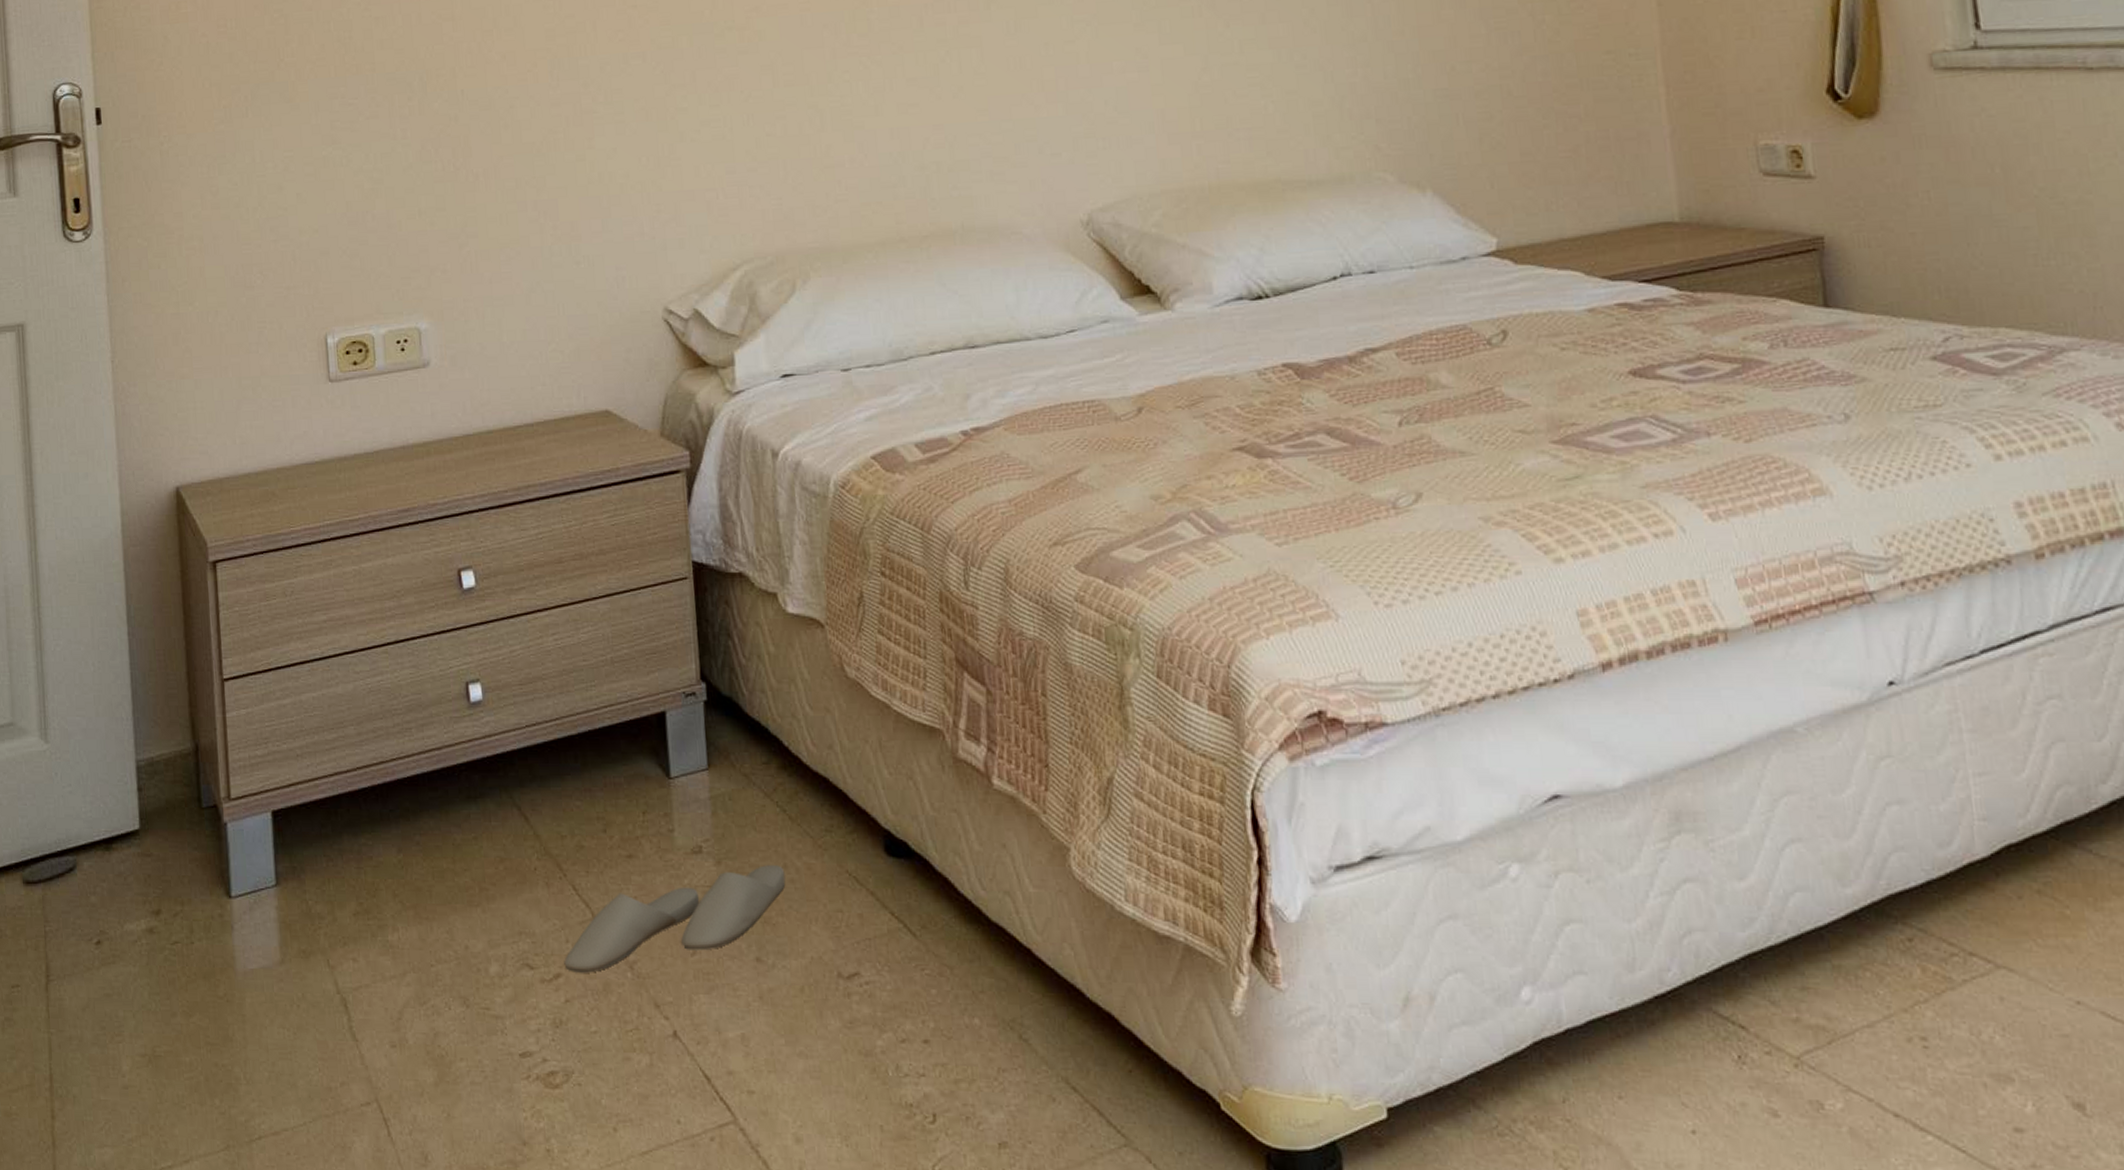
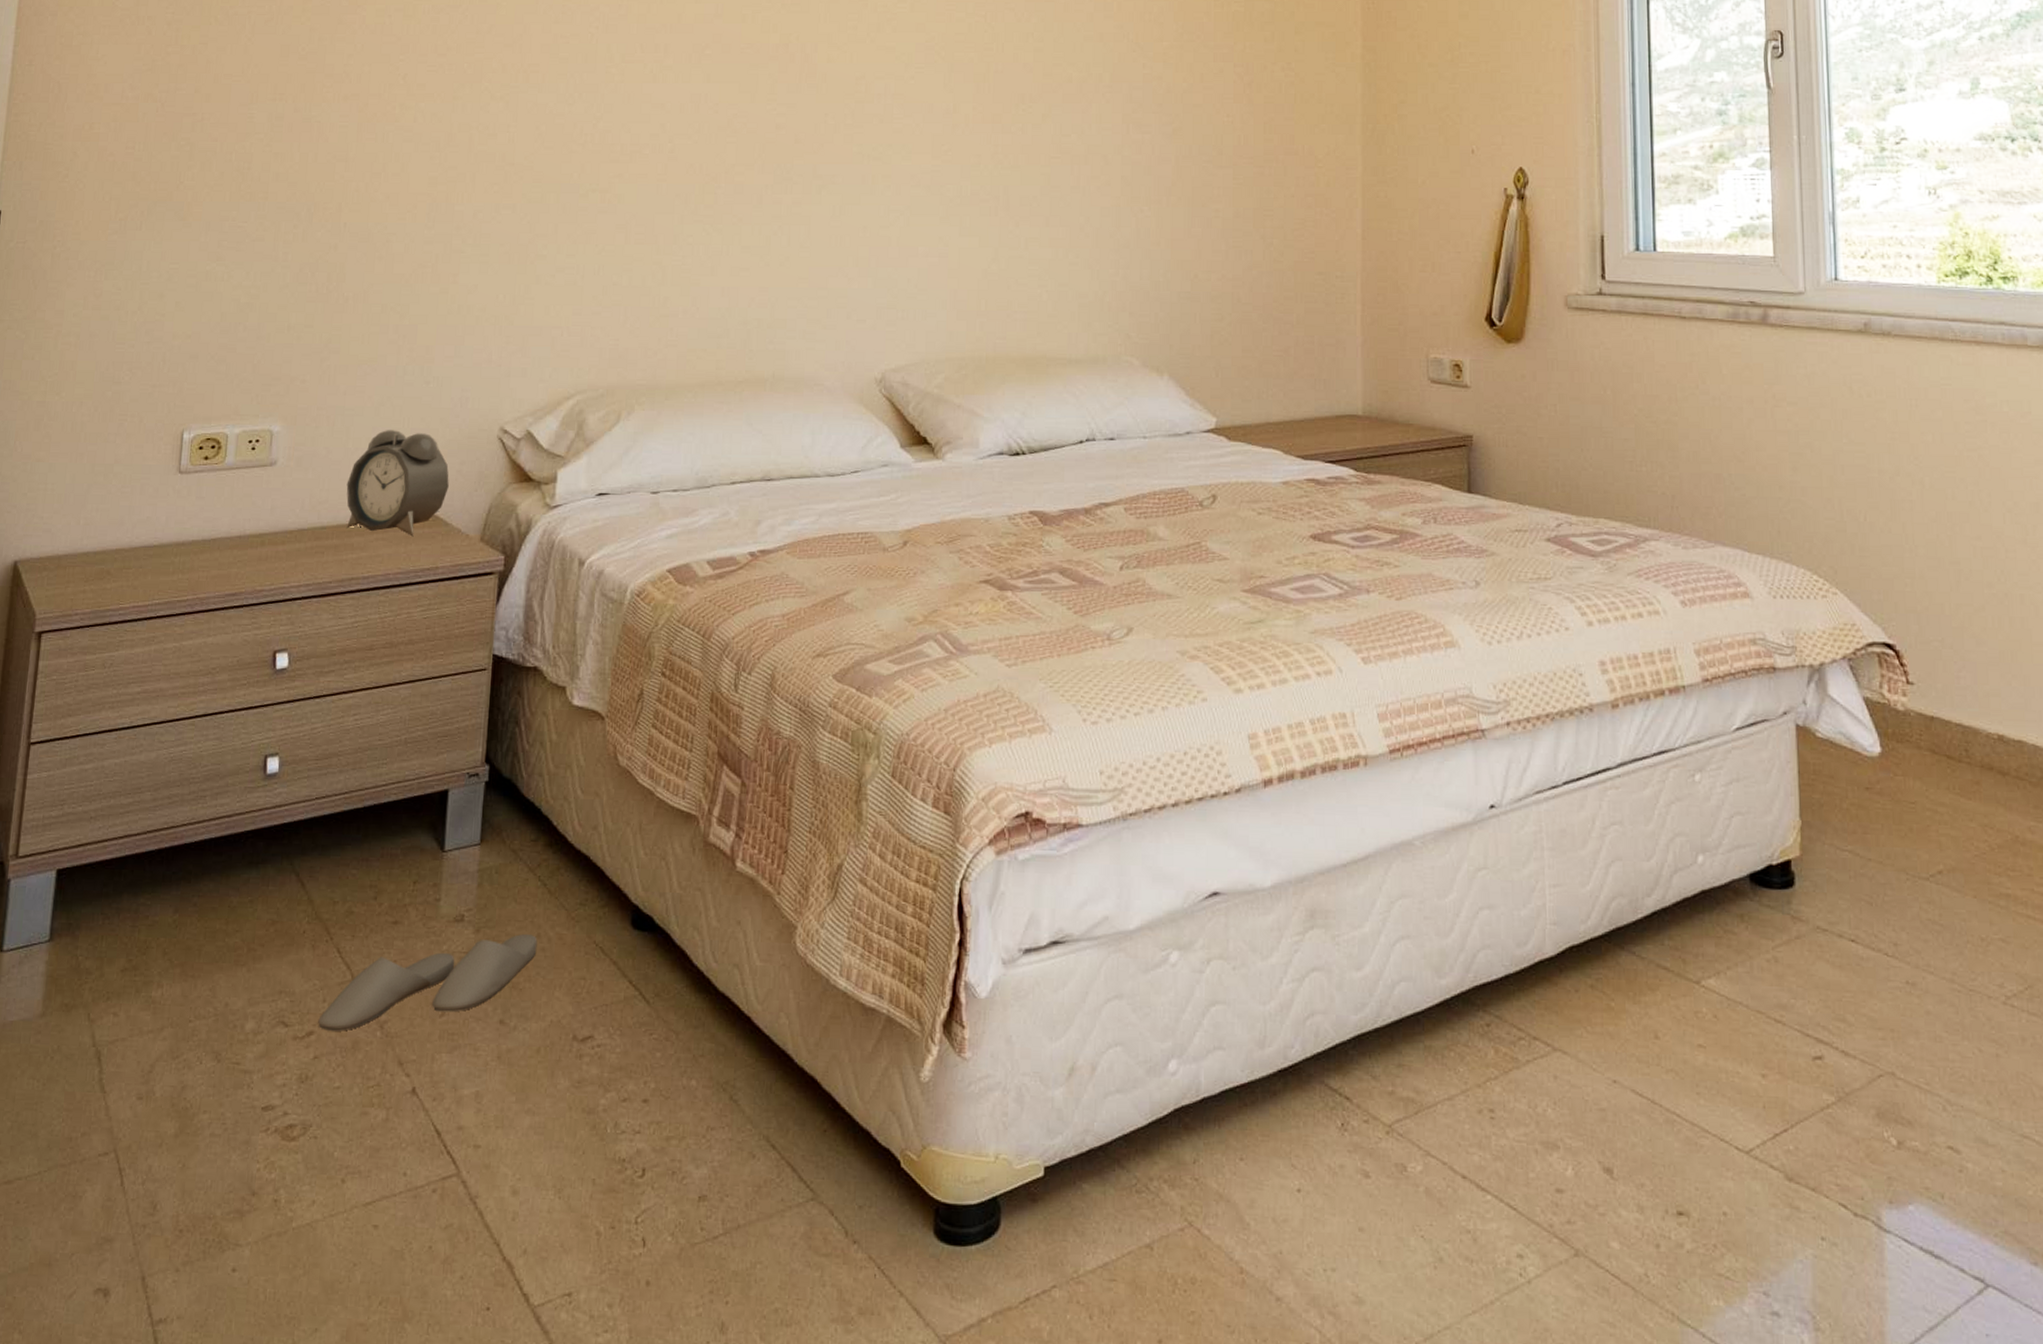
alarm clock: none [507,318,618,436] -> present [346,430,449,537]

